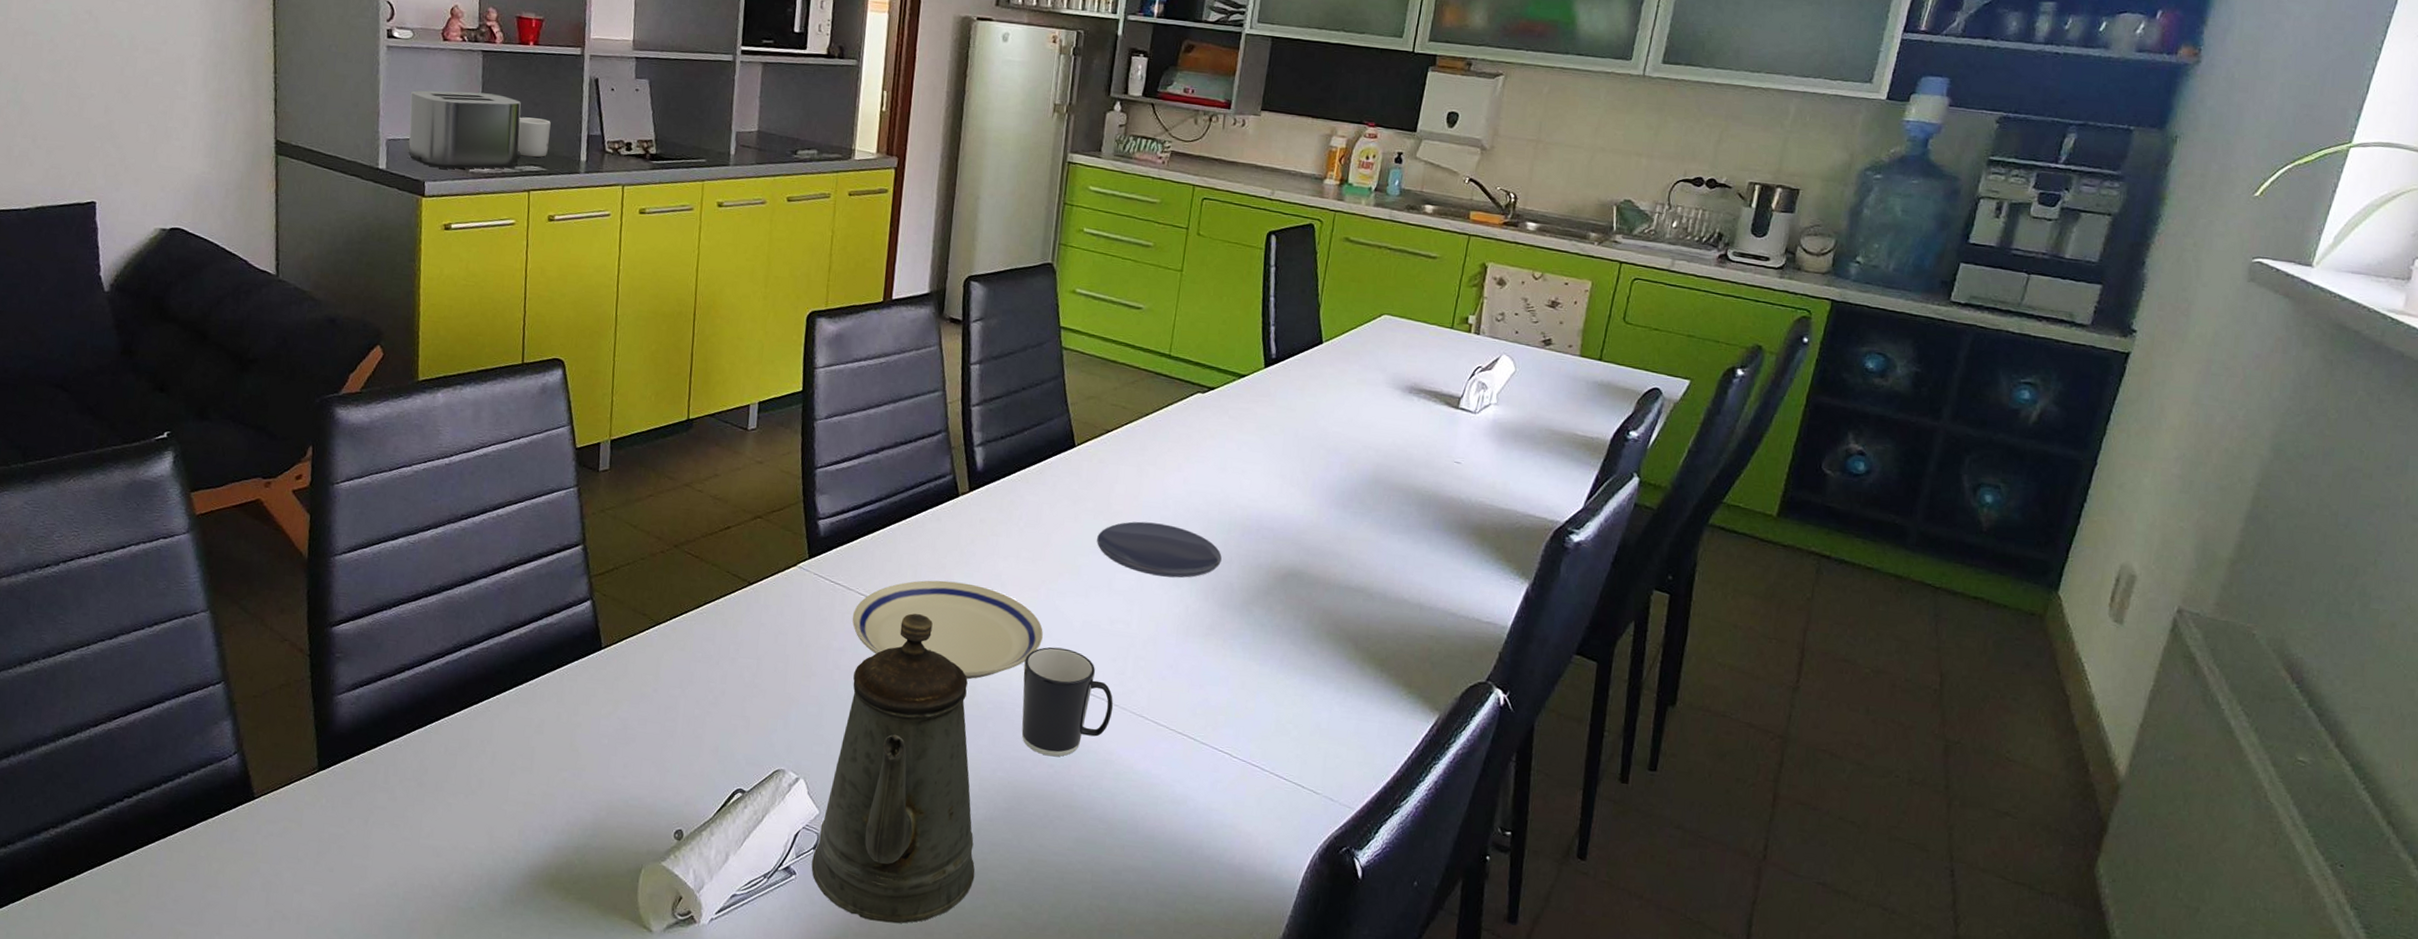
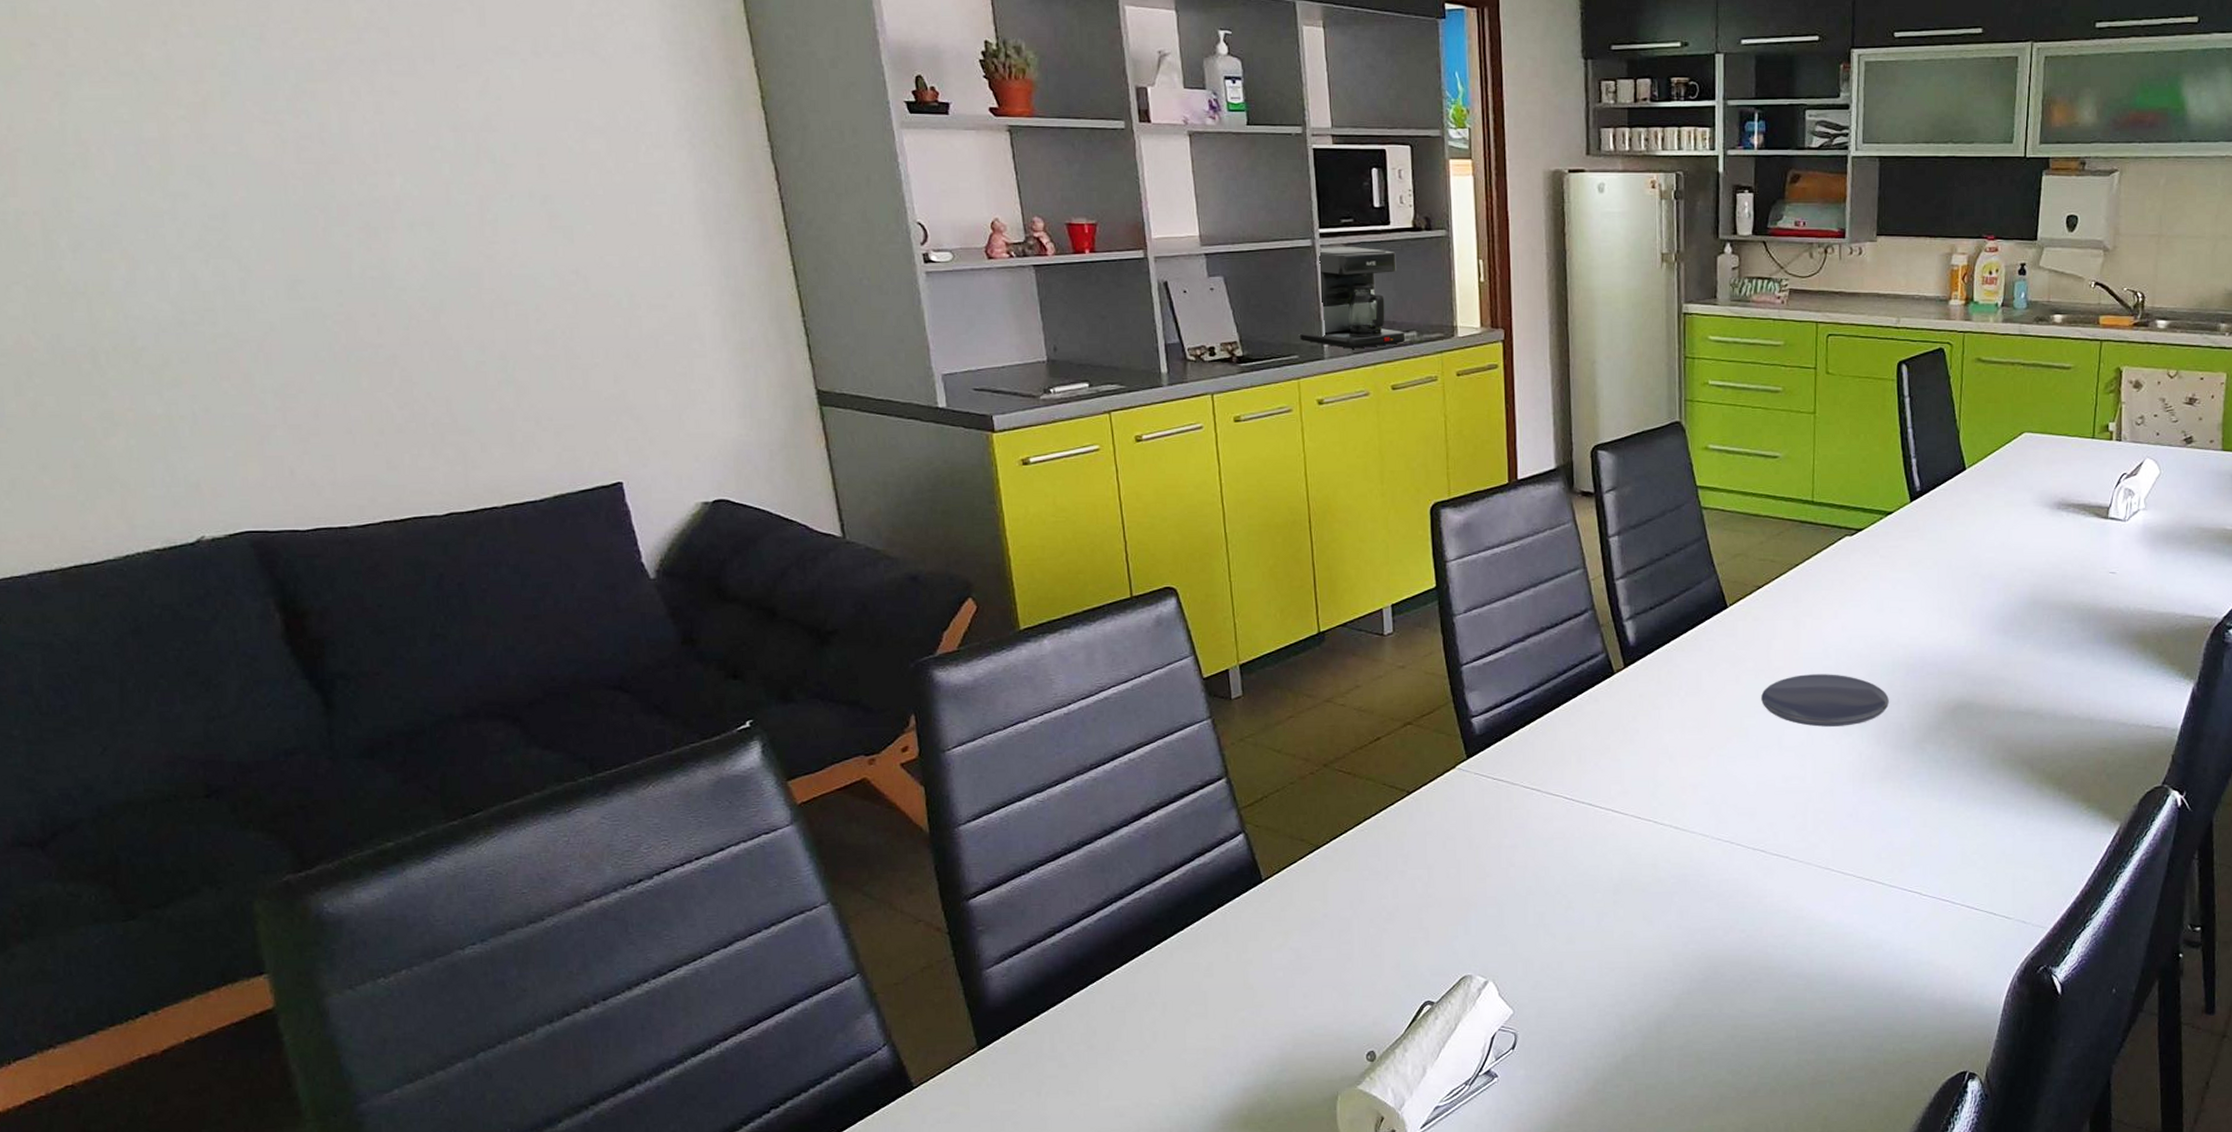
toaster: present [408,90,522,170] -> none [961,311,1096,400]
mug: present [517,117,551,158] -> none [1086,332,1125,375]
coffee maker: none [710,63,808,160] -> present [1300,247,1405,349]
coffee pot: present [811,613,975,924] -> none [1512,799,1680,1110]
plate: present [852,580,1043,680] -> none [1520,761,1718,858]
mug: present [1021,647,1114,757] -> none [1703,812,1798,922]

